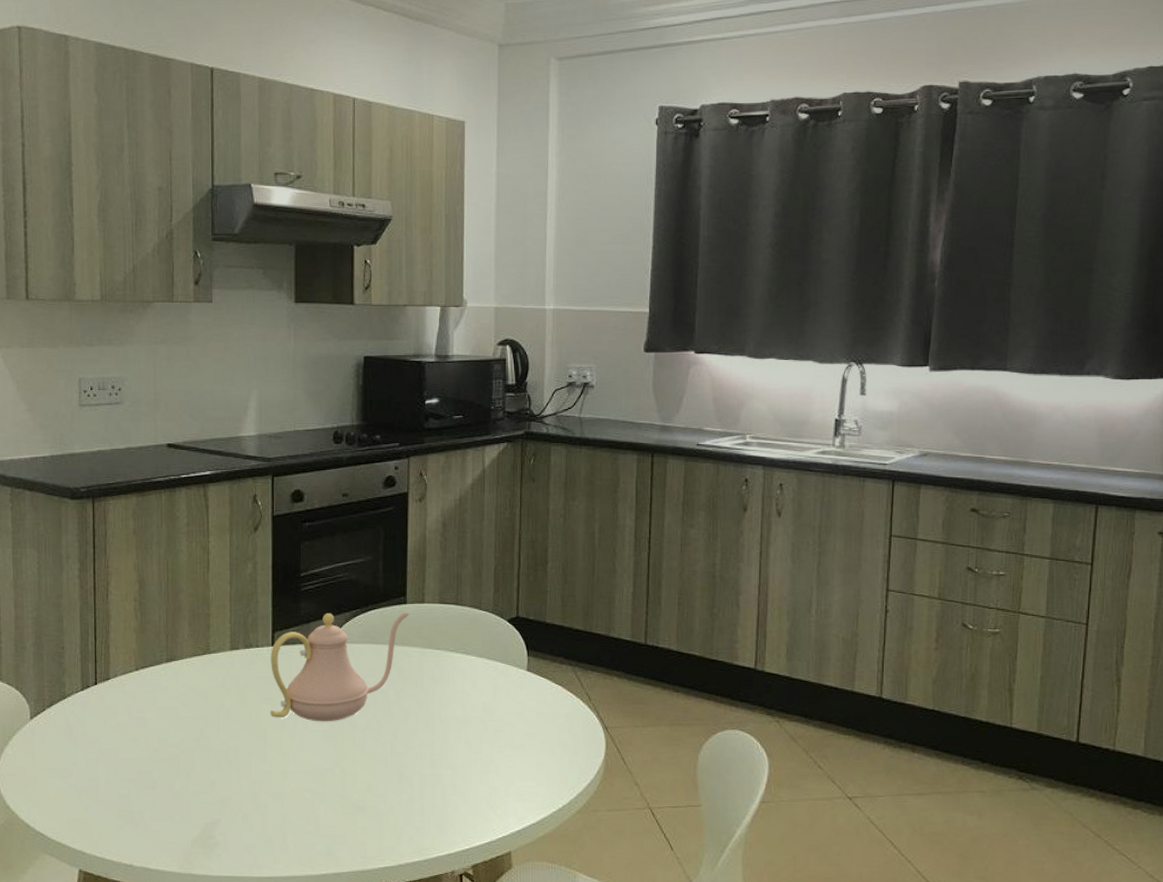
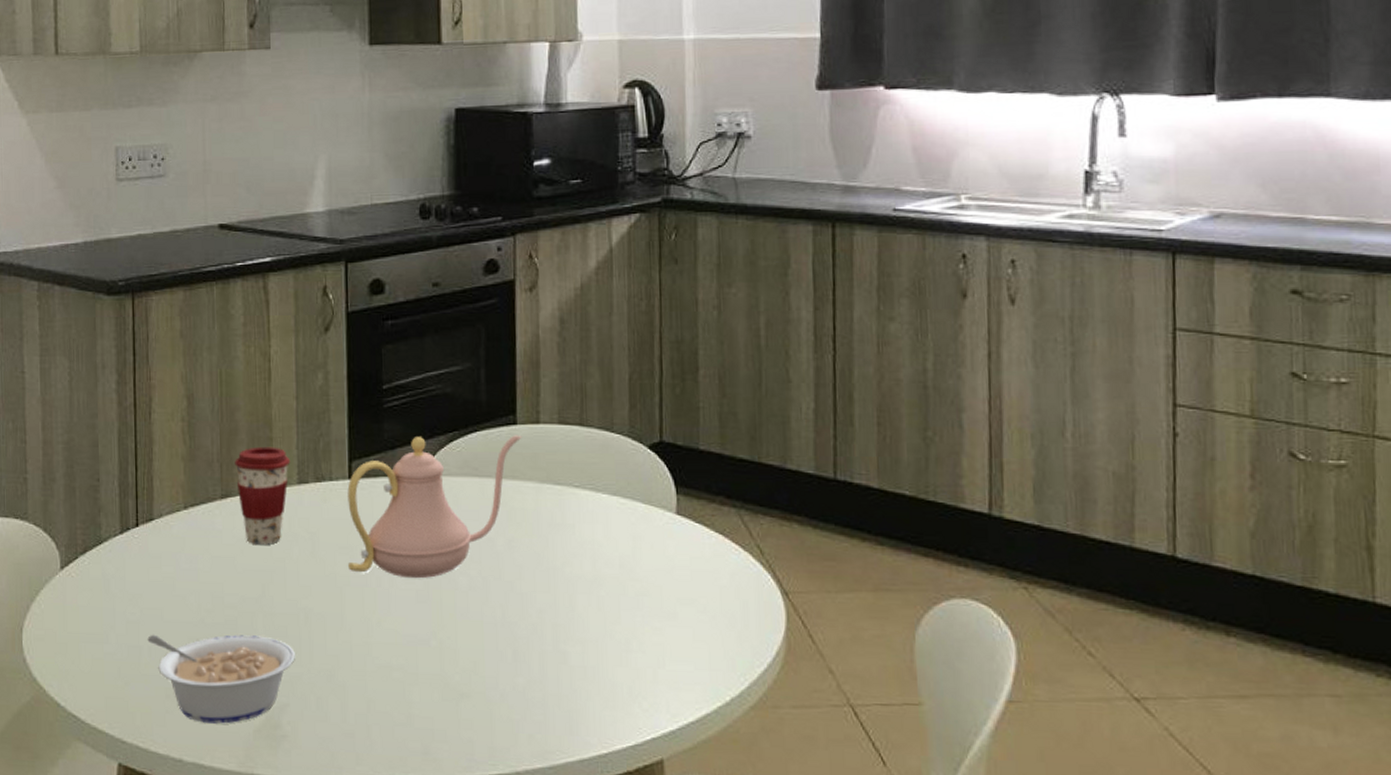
legume: none [104,768,226,837] -> present [147,634,295,724]
coffee cup: none [178,621,225,697] -> present [234,446,291,545]

